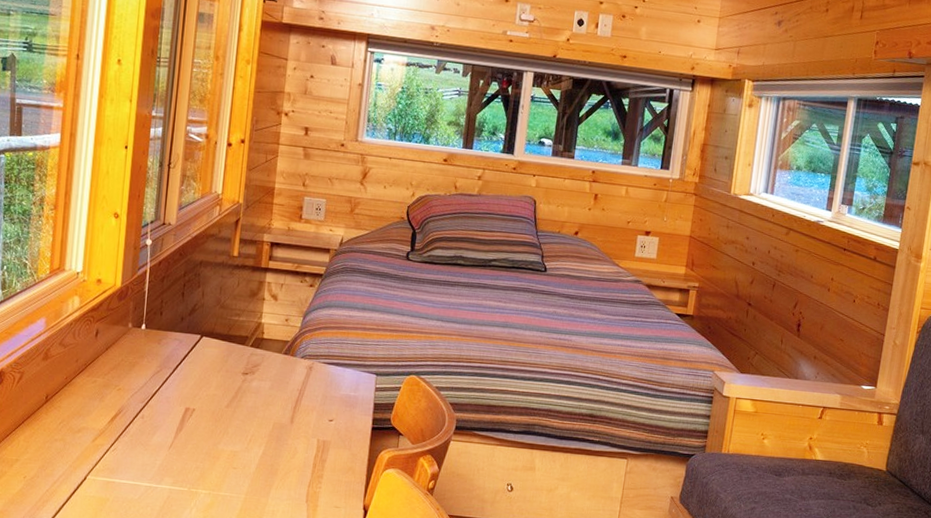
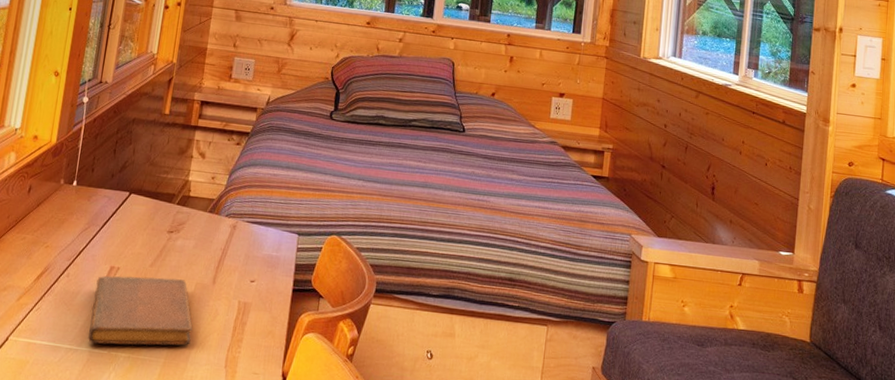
notebook: none [167,416,272,483] -> present [88,275,193,346]

